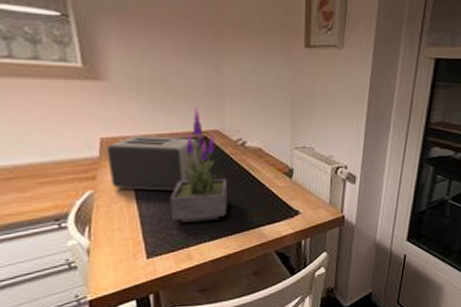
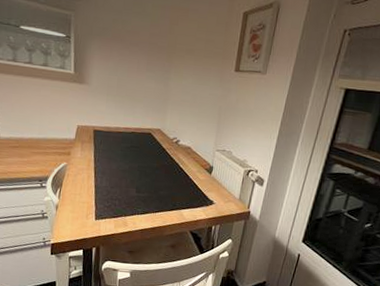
toaster: present [106,135,199,191] -> none [79,126,144,171]
potted plant: present [169,107,228,223] -> none [117,110,162,198]

